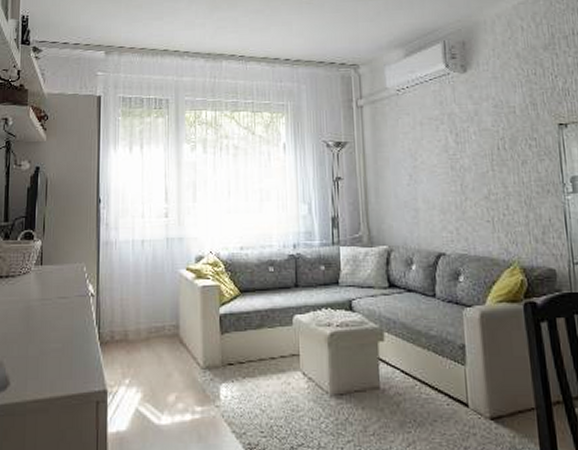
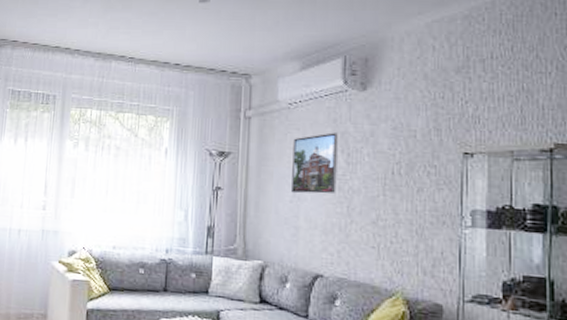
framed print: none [405,115,449,177] -> present [292,132,338,194]

